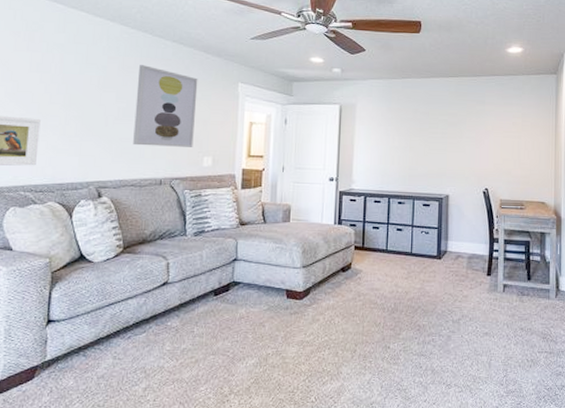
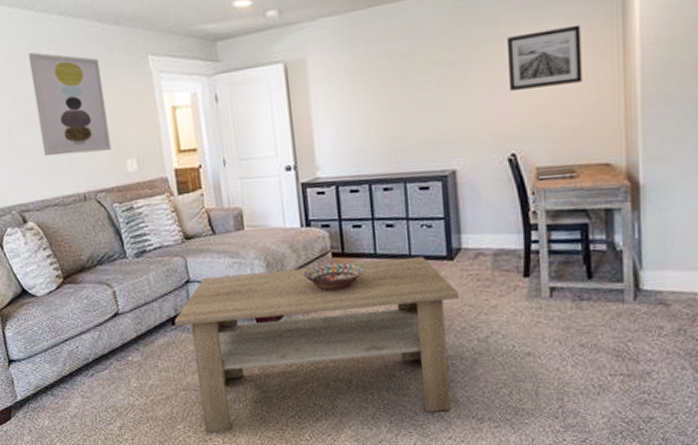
coffee table: none [216,254,442,395] -> present [174,256,459,433]
decorative bowl: none [330,254,378,276] -> present [303,262,365,291]
wall art: none [488,112,532,148] -> present [508,24,583,92]

